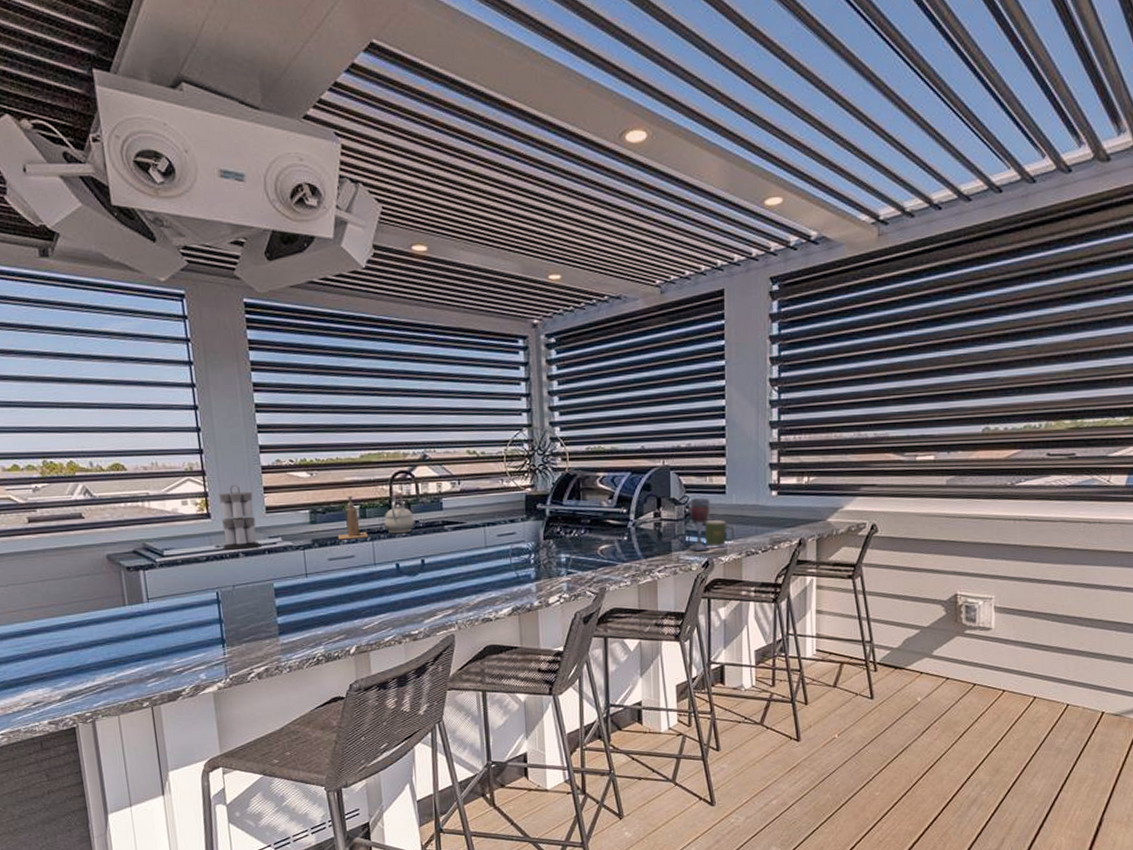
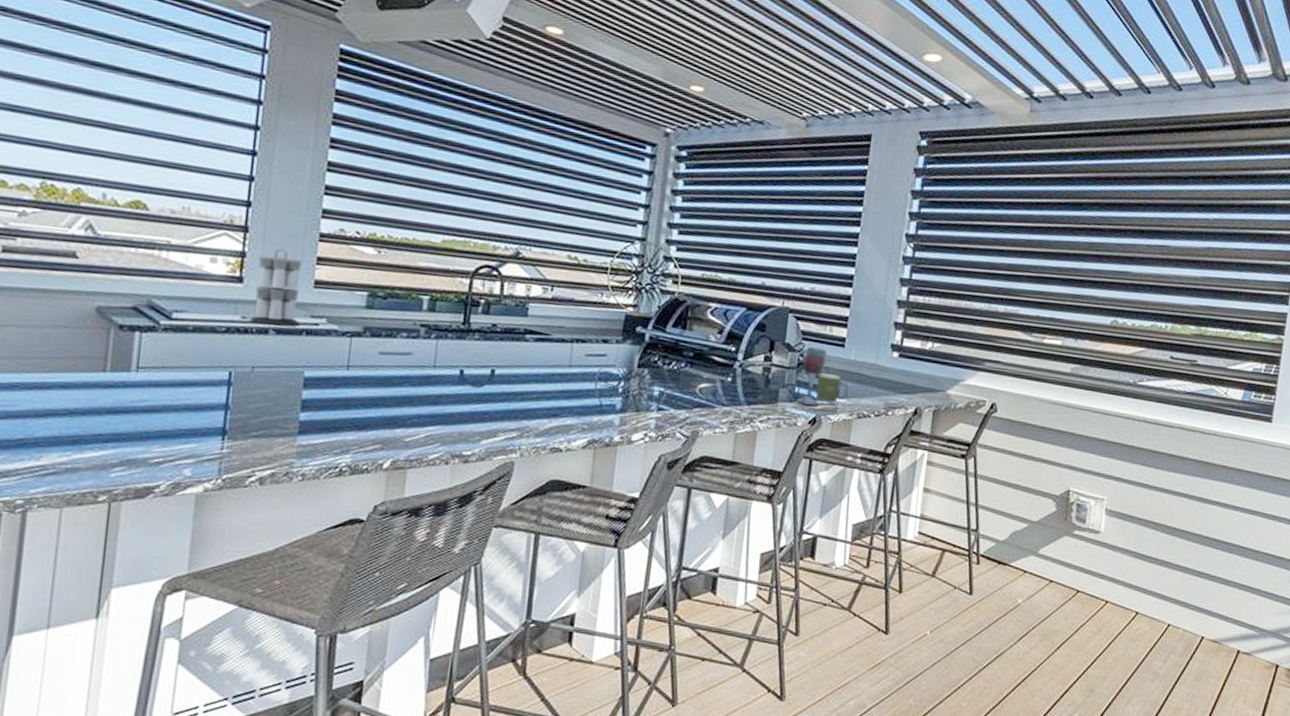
soap dispenser: present [337,495,369,540] -> none [395,283,434,335]
kettle: present [384,492,414,534] -> none [455,288,492,337]

